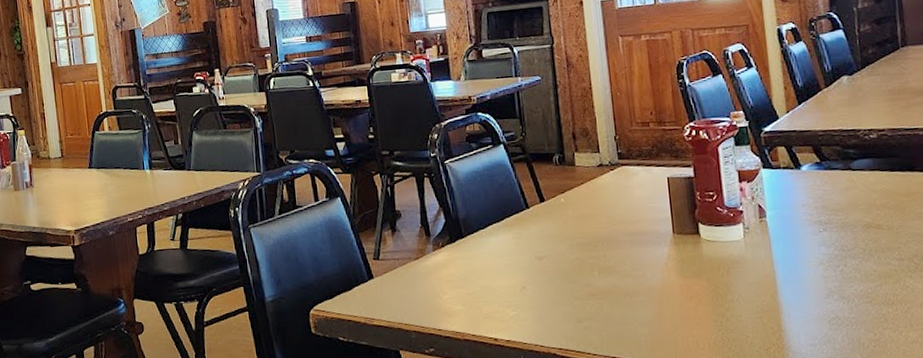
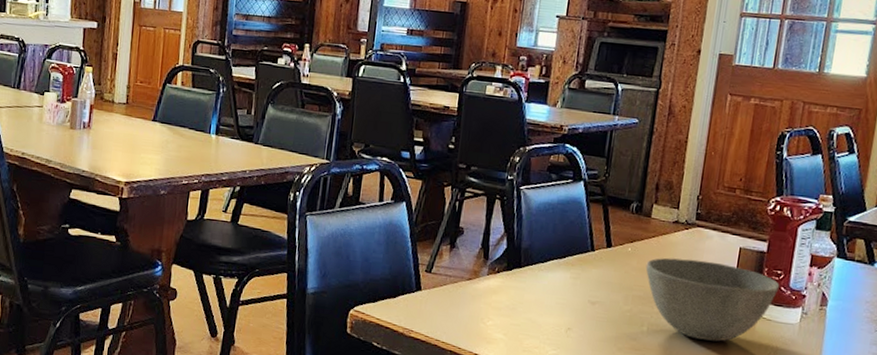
bowl: none [581,196,716,274] -> present [645,257,780,342]

